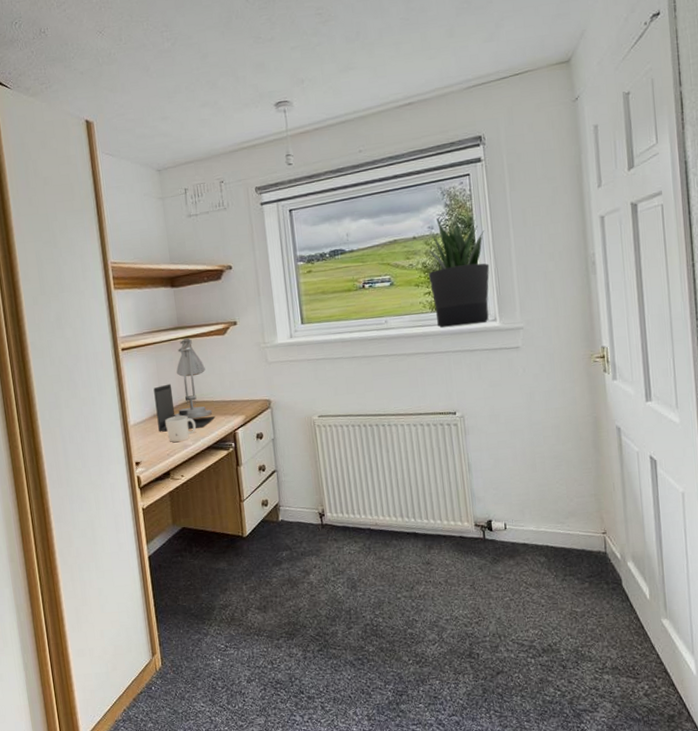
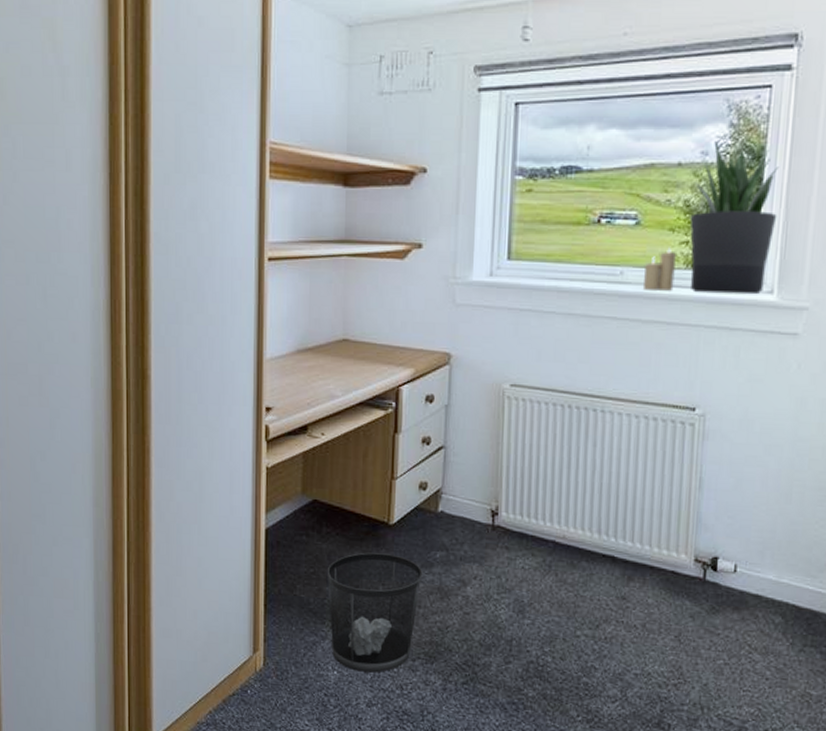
laptop: present [153,383,216,432] -> none [301,312,376,378]
mug: present [165,415,196,443] -> none [311,356,349,391]
desk lamp: present [173,338,213,419] -> none [322,256,374,364]
waste bin: none [200,559,275,656] -> present [327,552,423,673]
candle: none [401,298,425,332] -> present [642,247,676,292]

